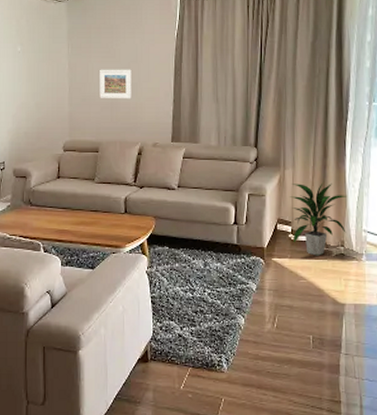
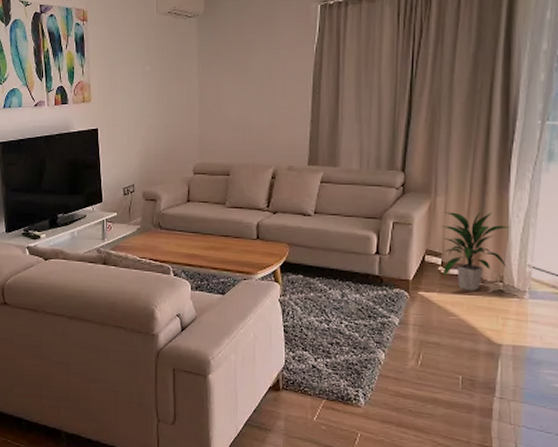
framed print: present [100,69,132,99] -> none [231,87,266,120]

